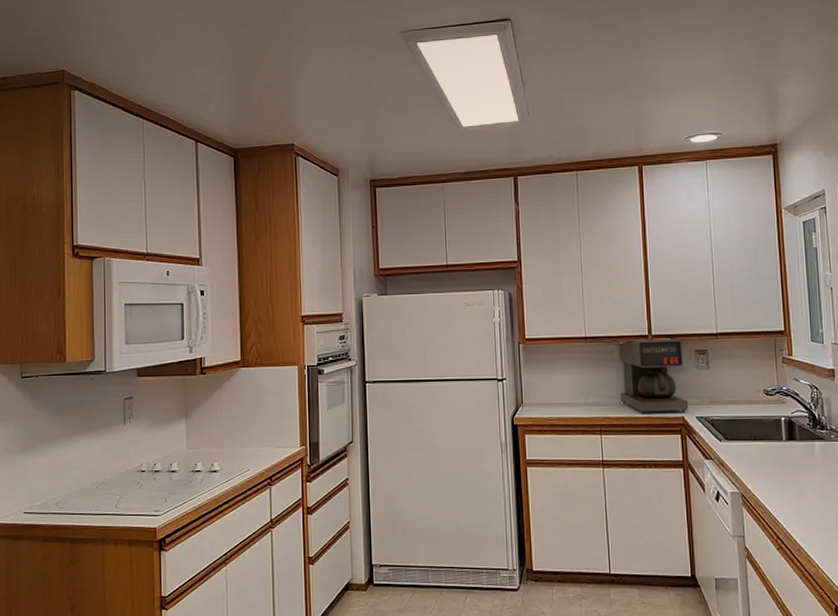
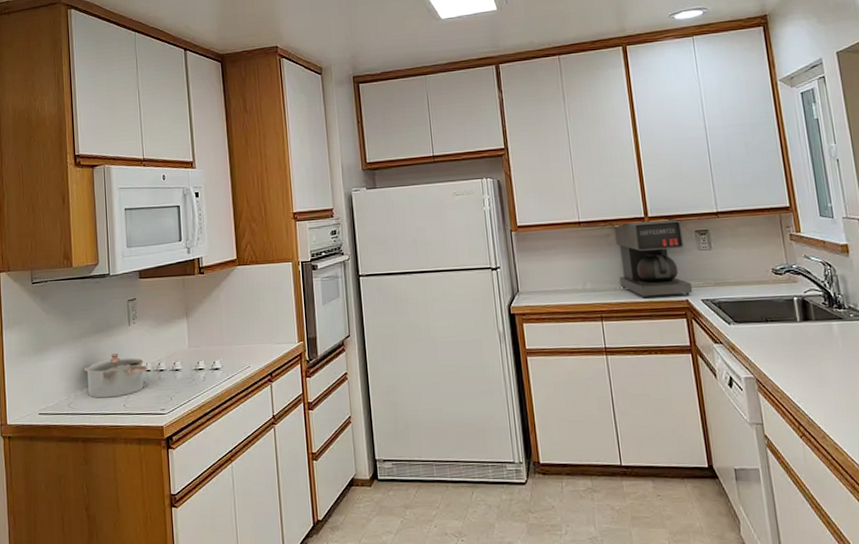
cooking pot: none [74,453,142,499] -> present [84,353,148,399]

